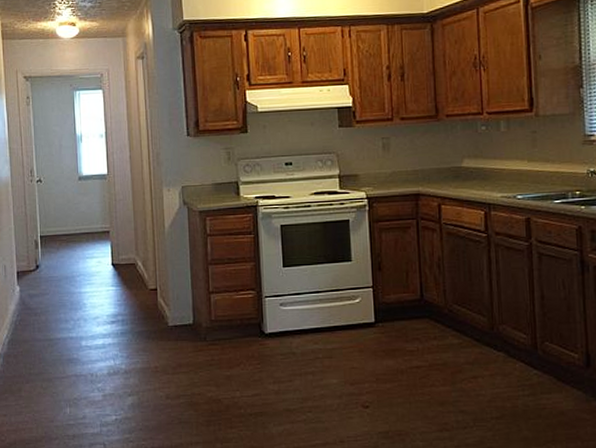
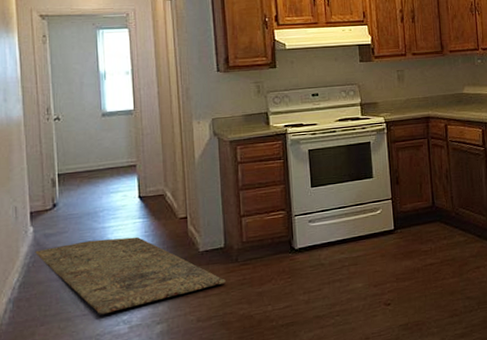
rug: none [21,304,194,380] -> present [35,236,226,315]

